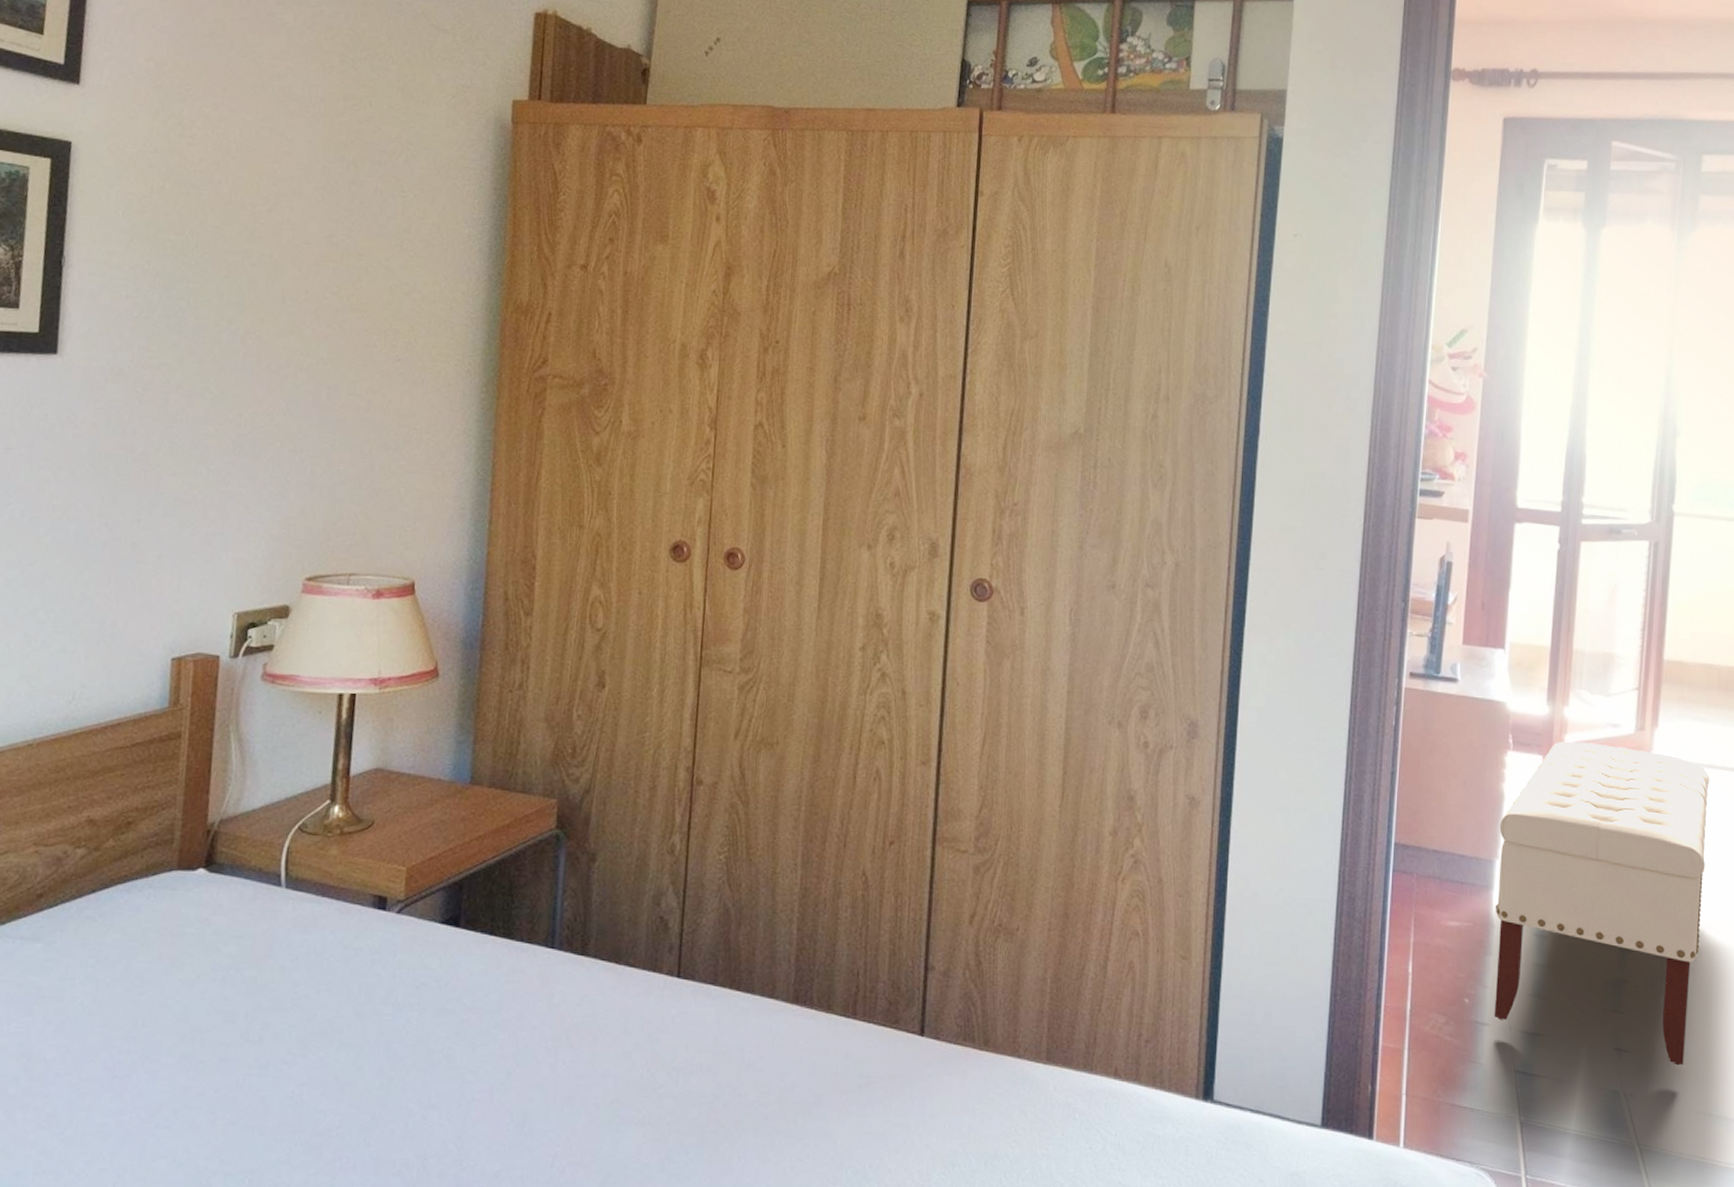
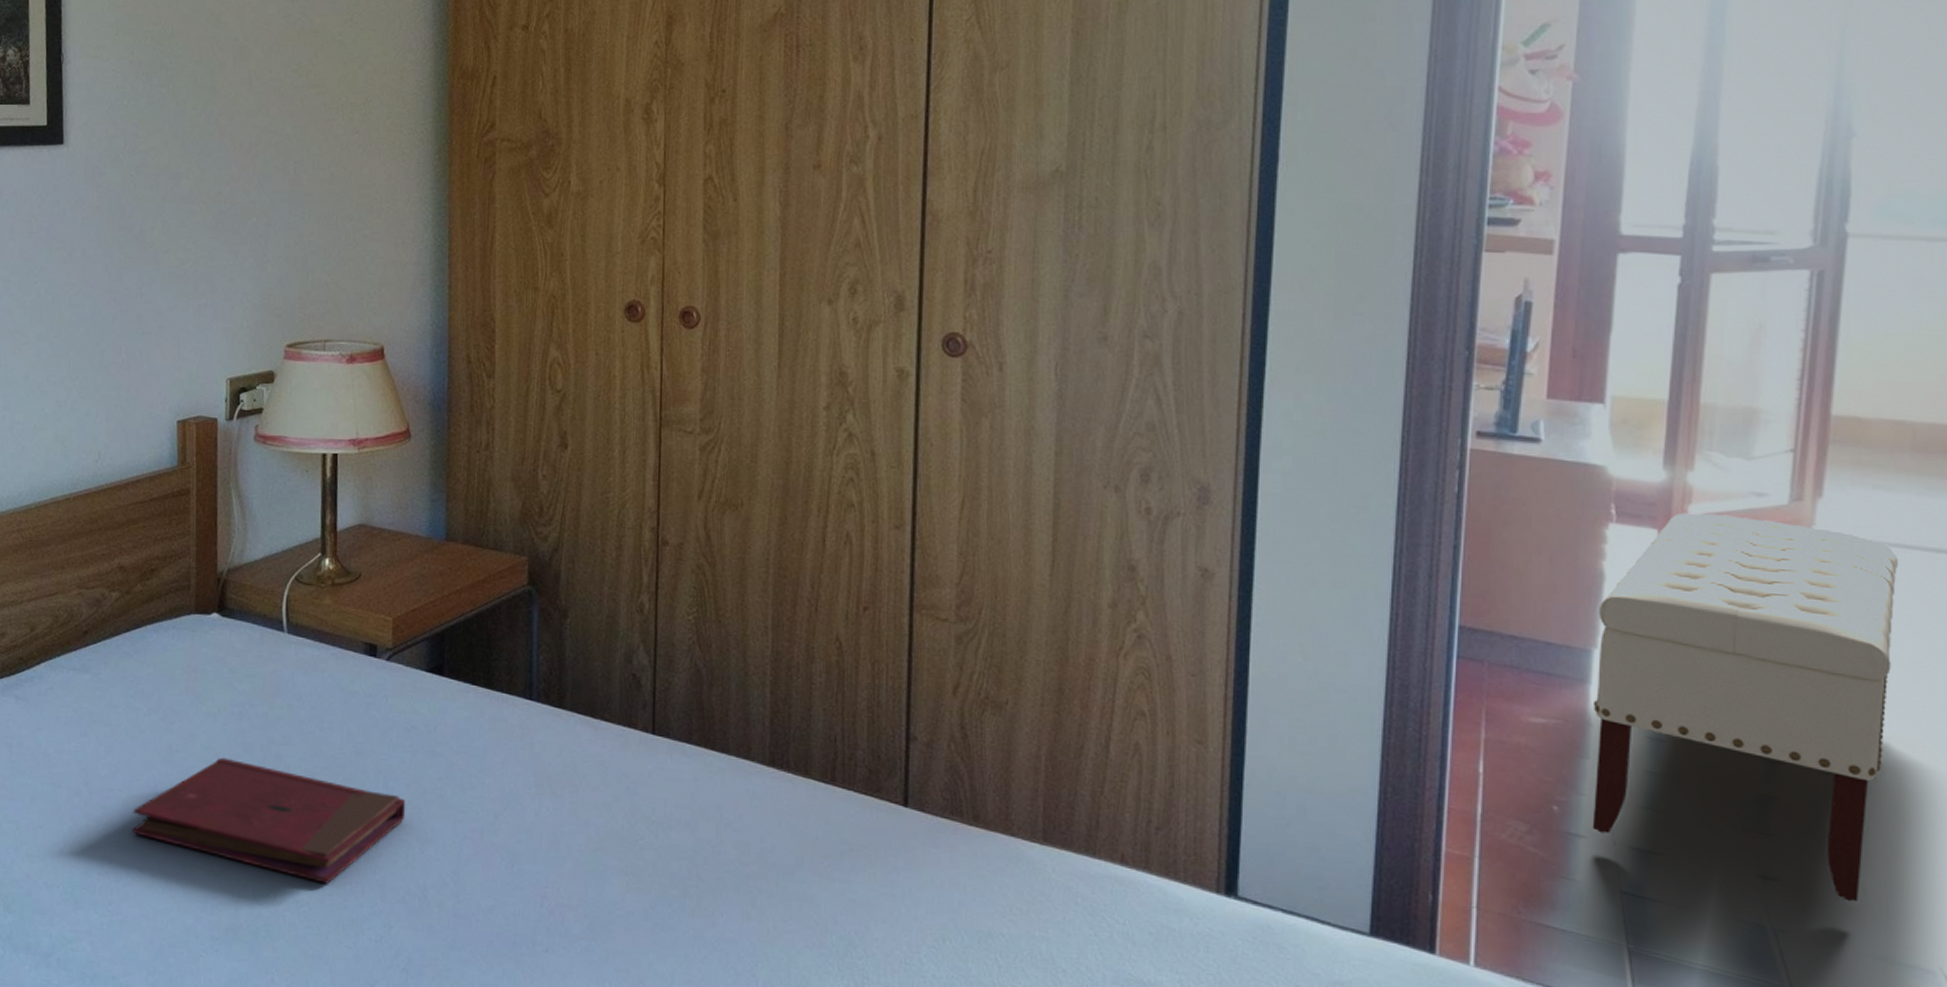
book: none [81,1029,409,1162] -> present [132,757,406,884]

